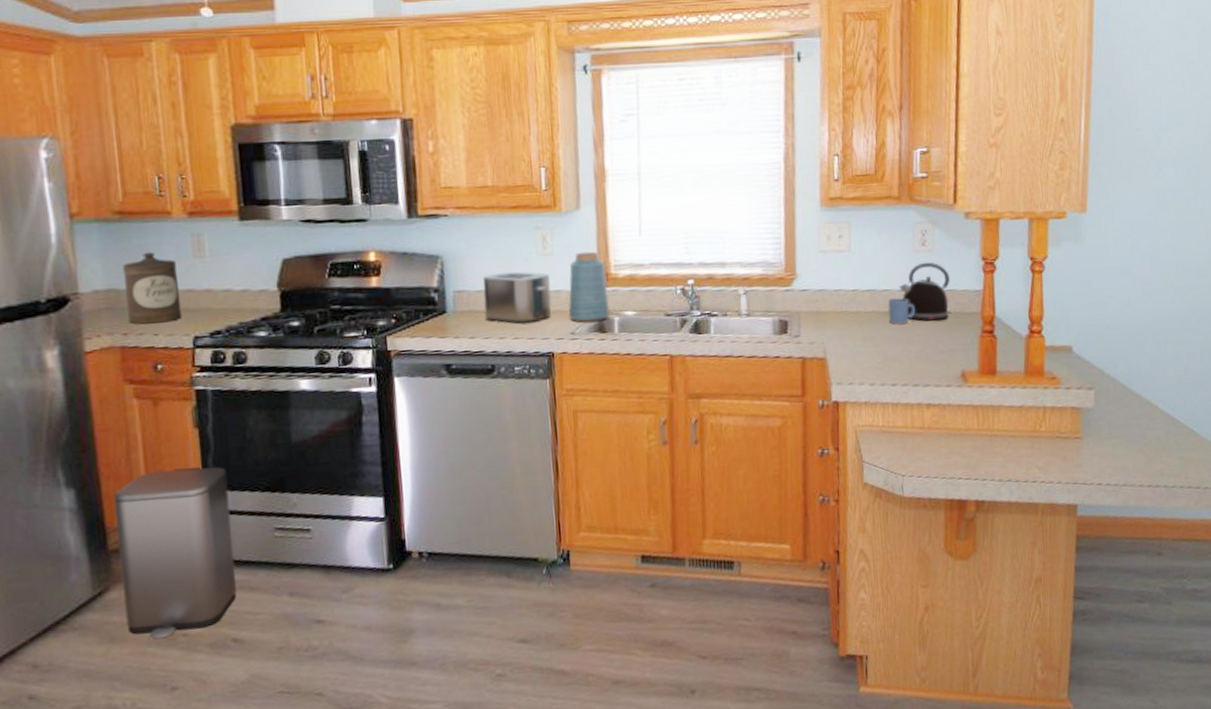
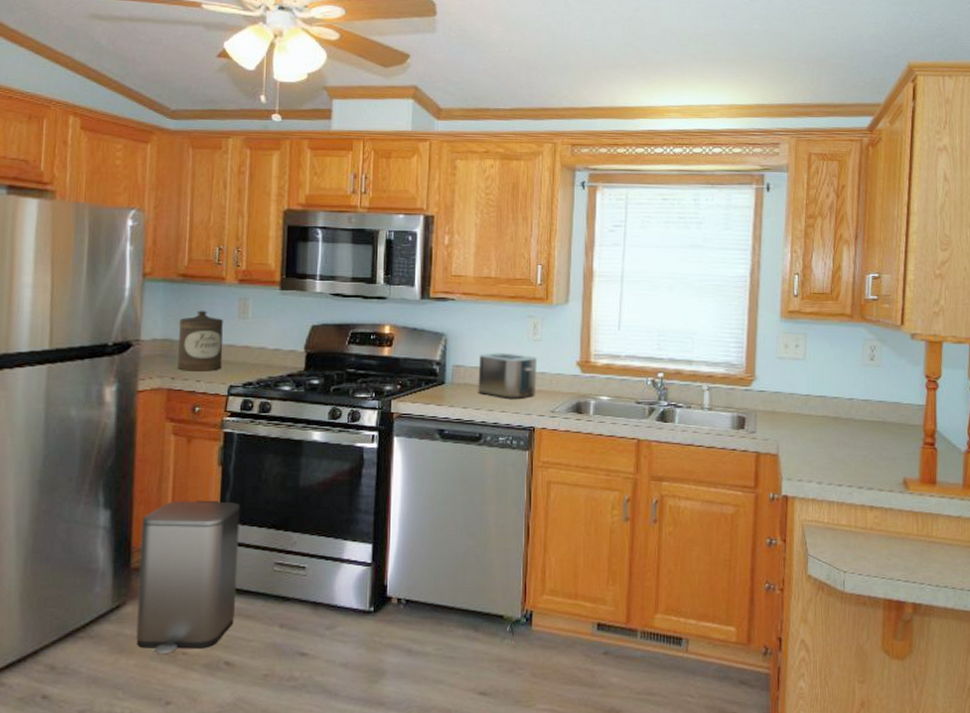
vase: present [568,251,610,322] -> none [550,340,587,402]
mug: present [888,298,916,325] -> none [838,406,863,430]
kettle: present [899,262,952,322] -> none [848,375,896,429]

